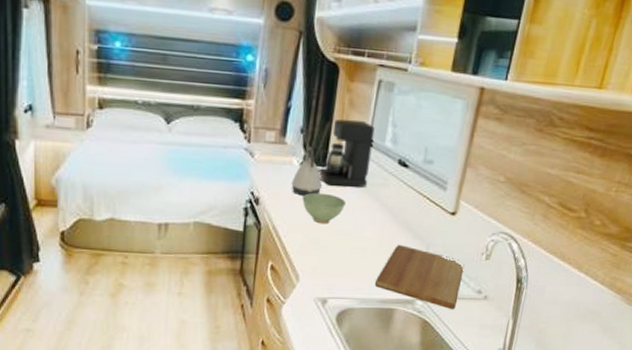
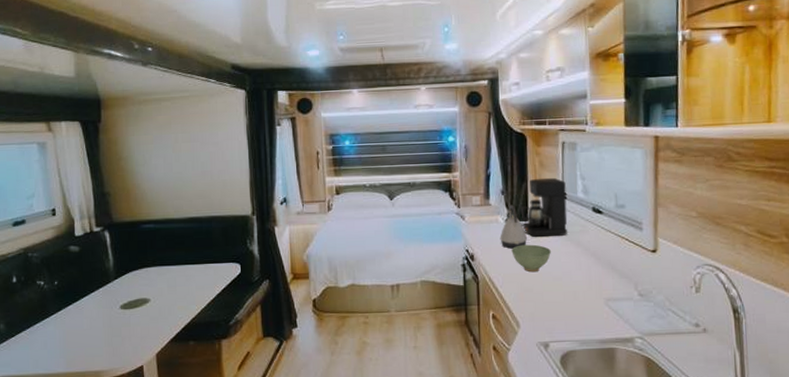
cutting board: present [375,244,465,310] -> none [592,284,676,346]

